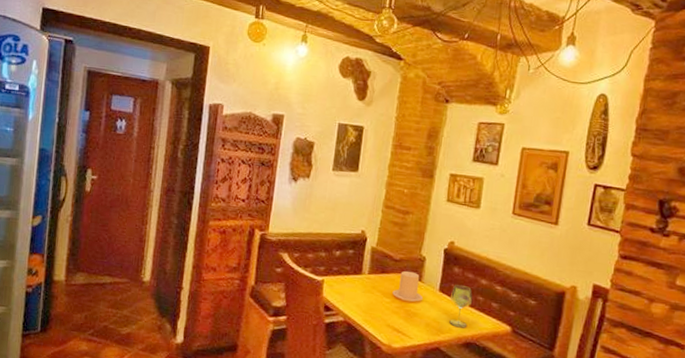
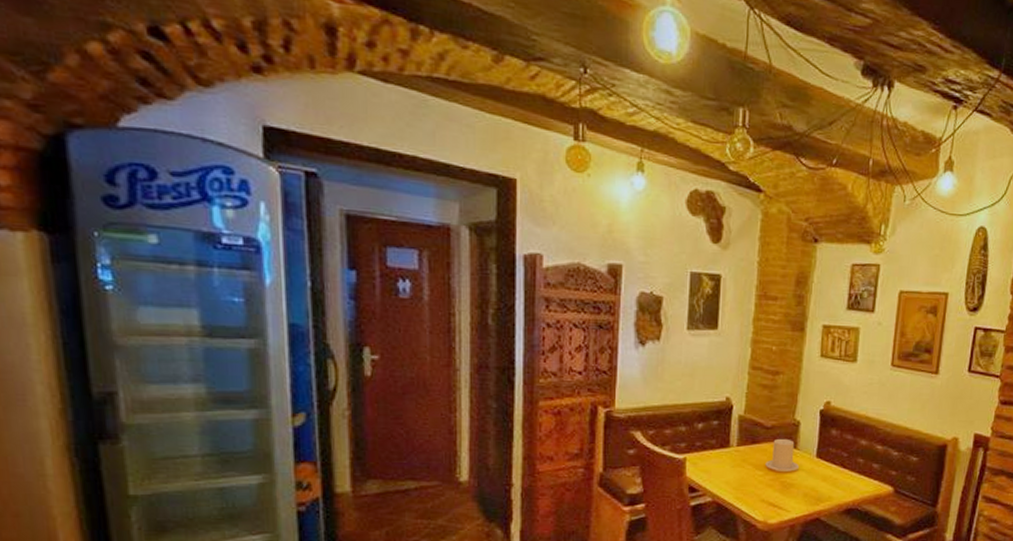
wine glass: present [449,284,473,328] -> none [828,447,853,494]

